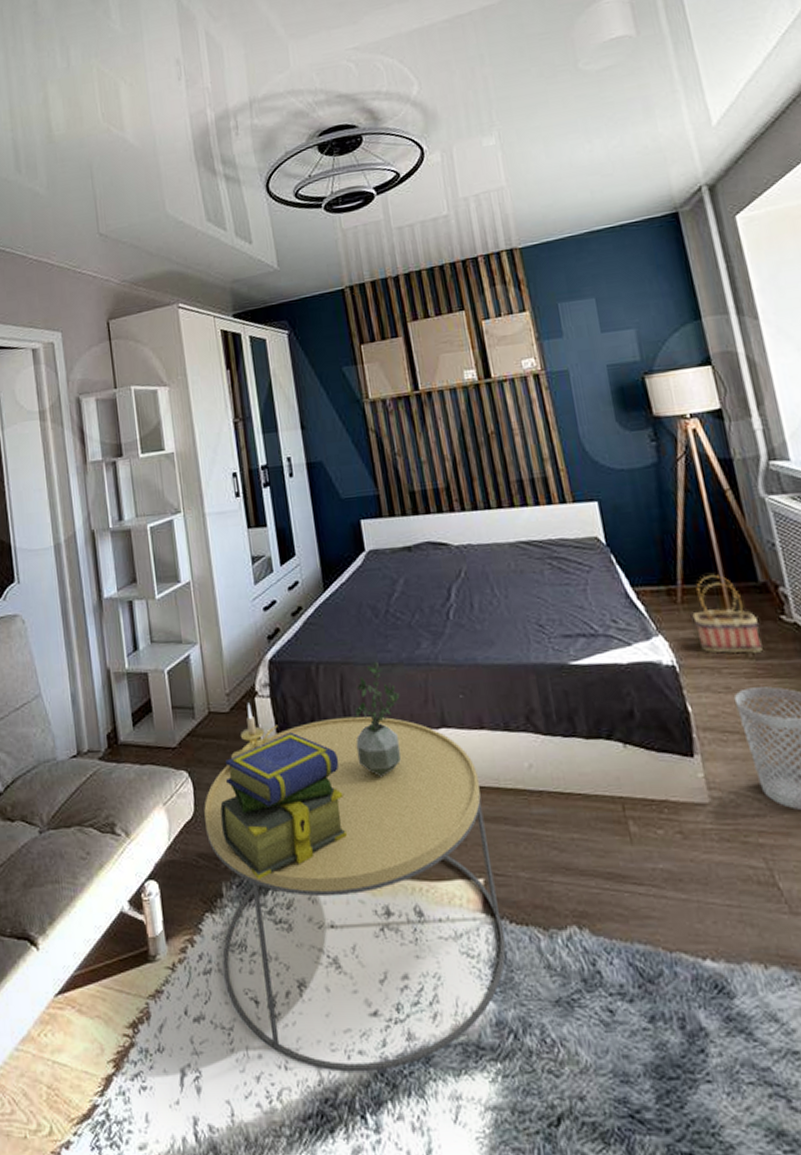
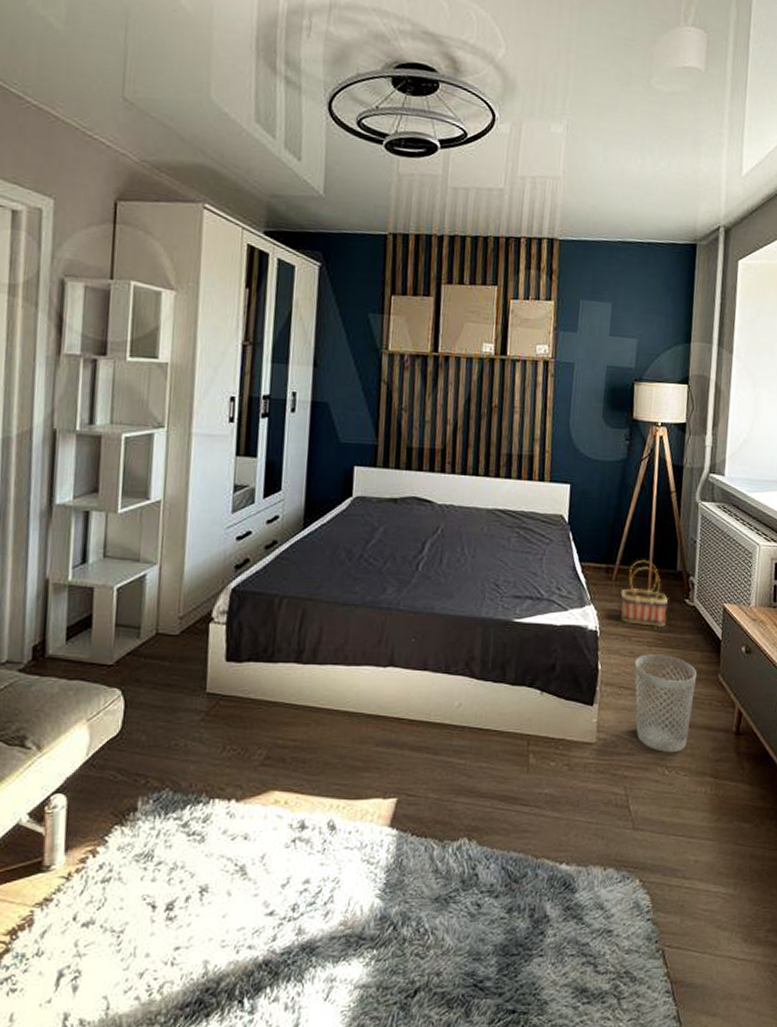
coffee table: present [204,716,507,1072] -> none [123,649,412,965]
stack of books: present [220,732,347,879] -> none [148,659,285,795]
candle holder: present [231,703,278,760] -> none [173,628,229,681]
potted plant: present [354,661,402,777] -> none [303,601,358,706]

